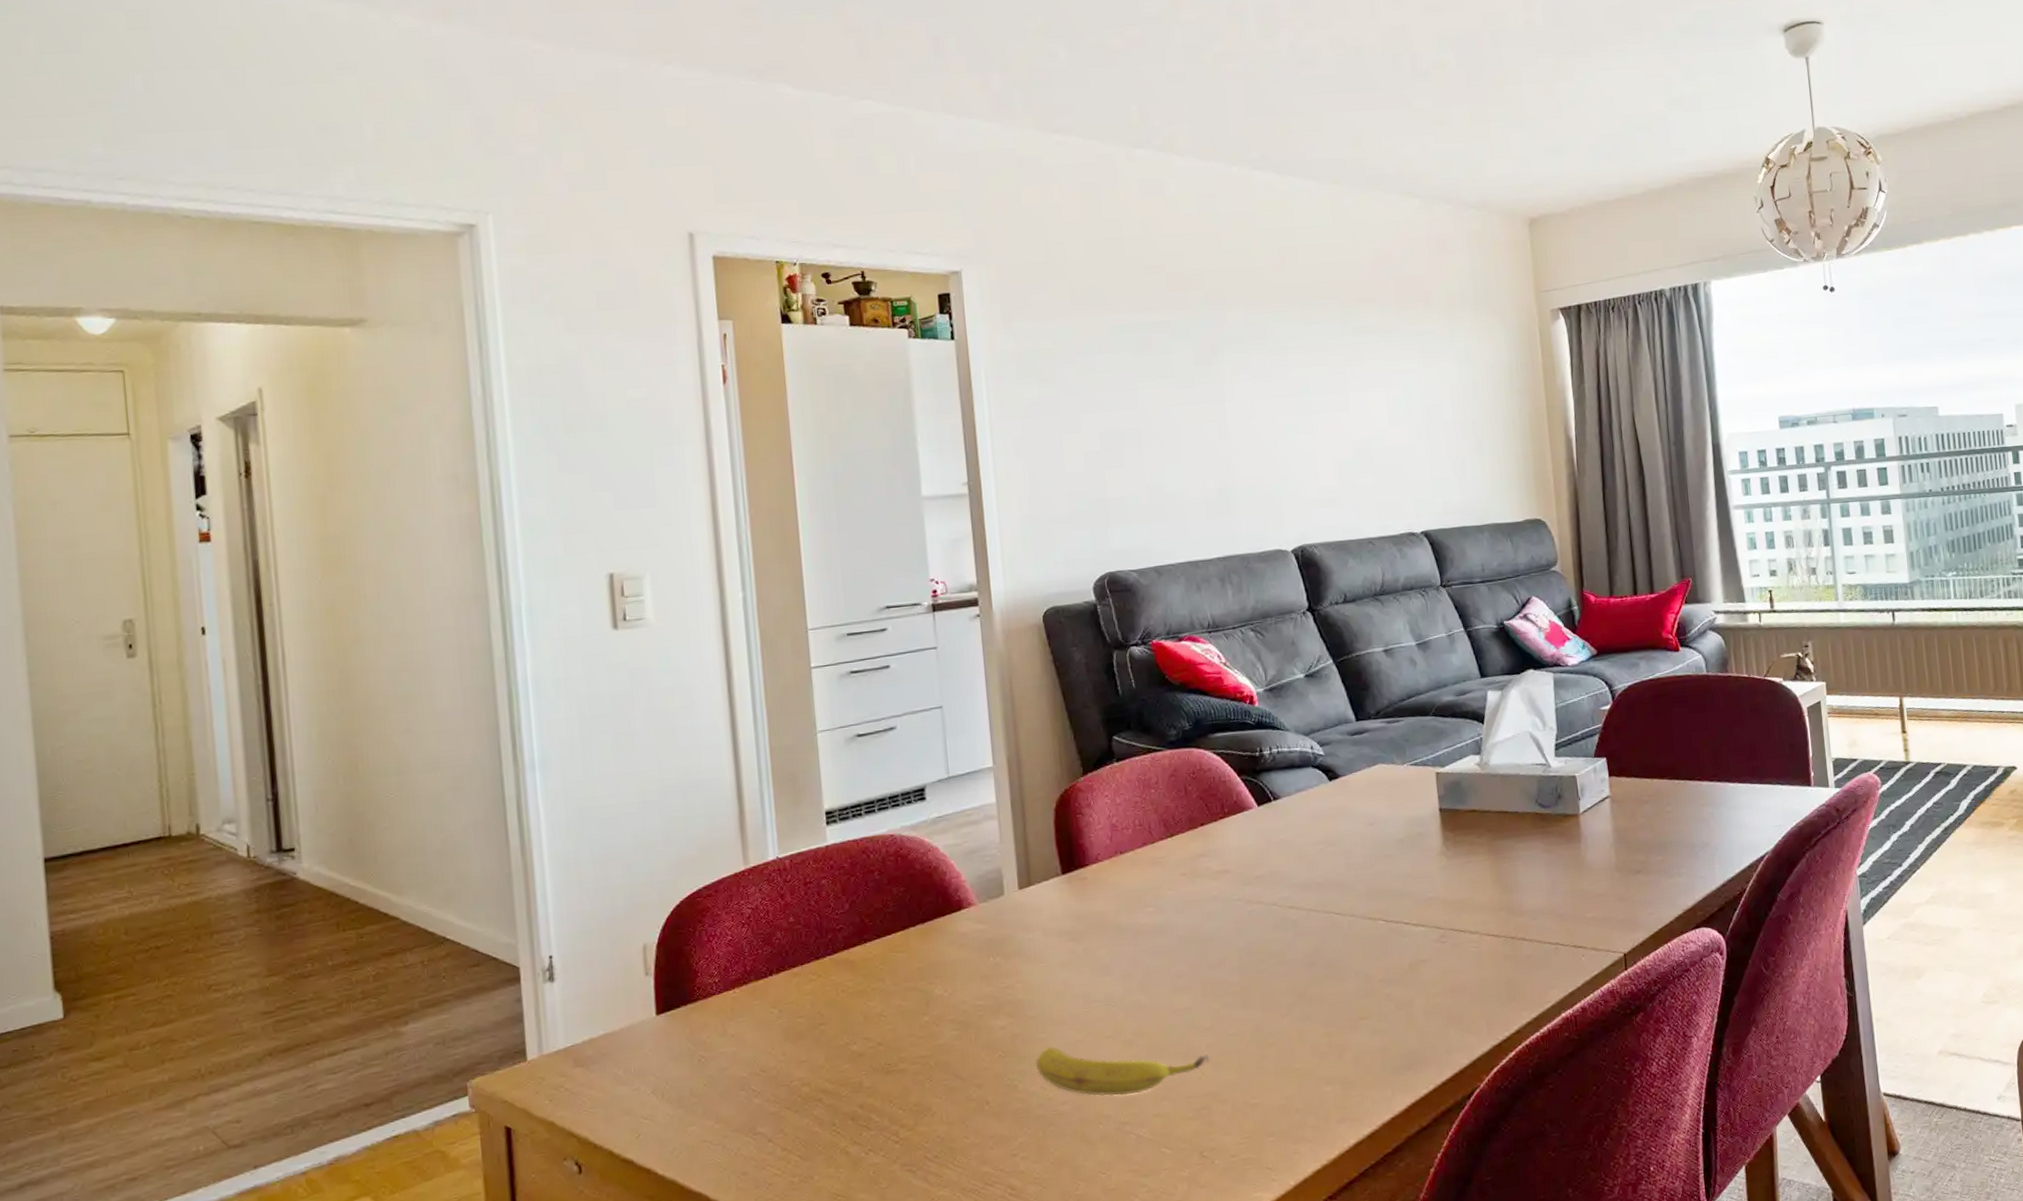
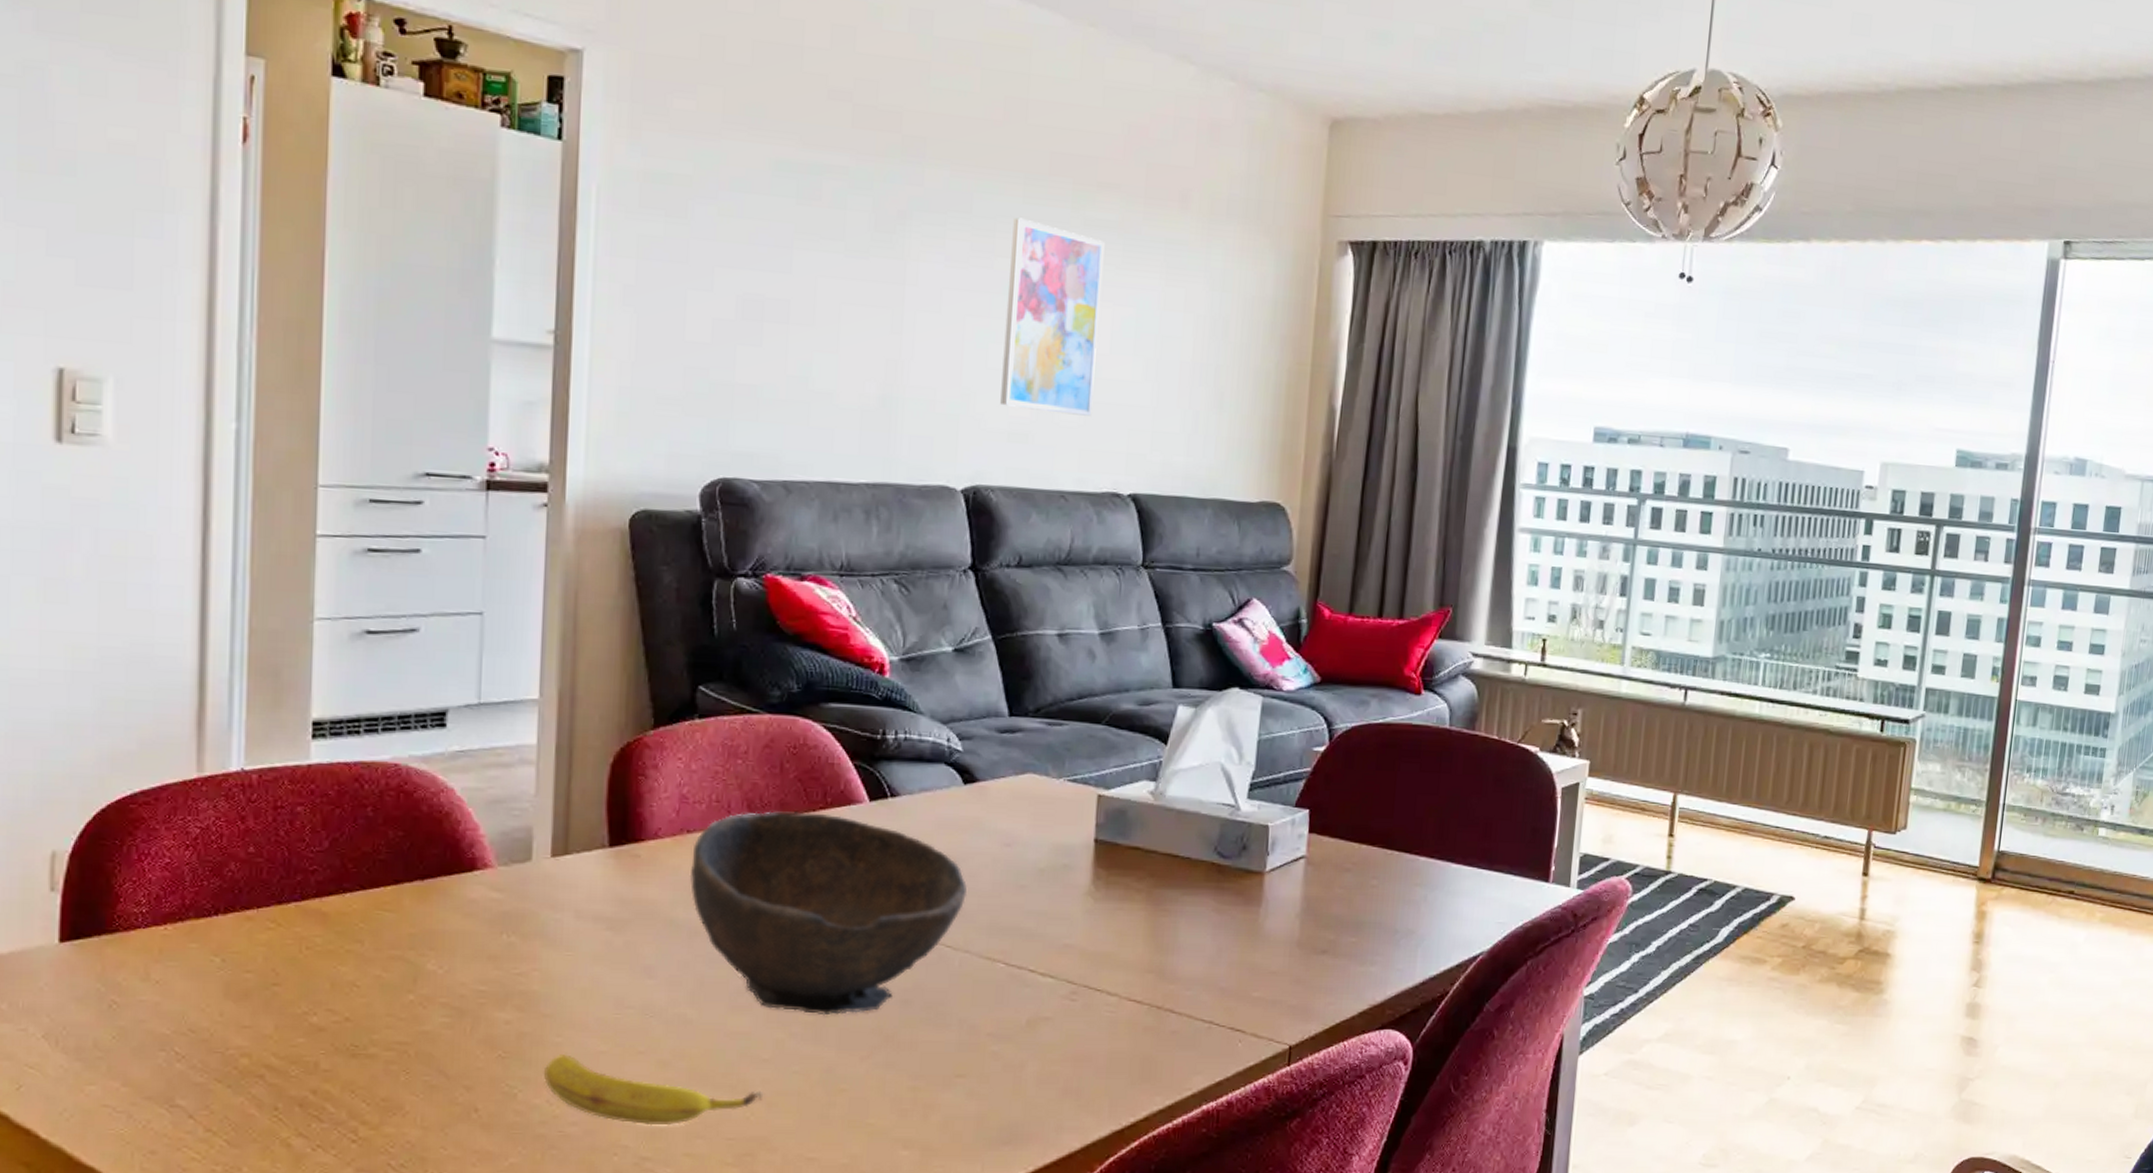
bowl: none [1126,821,1345,986] -> present [689,811,967,1016]
wall art: none [1299,335,1383,480] -> present [1000,217,1105,416]

